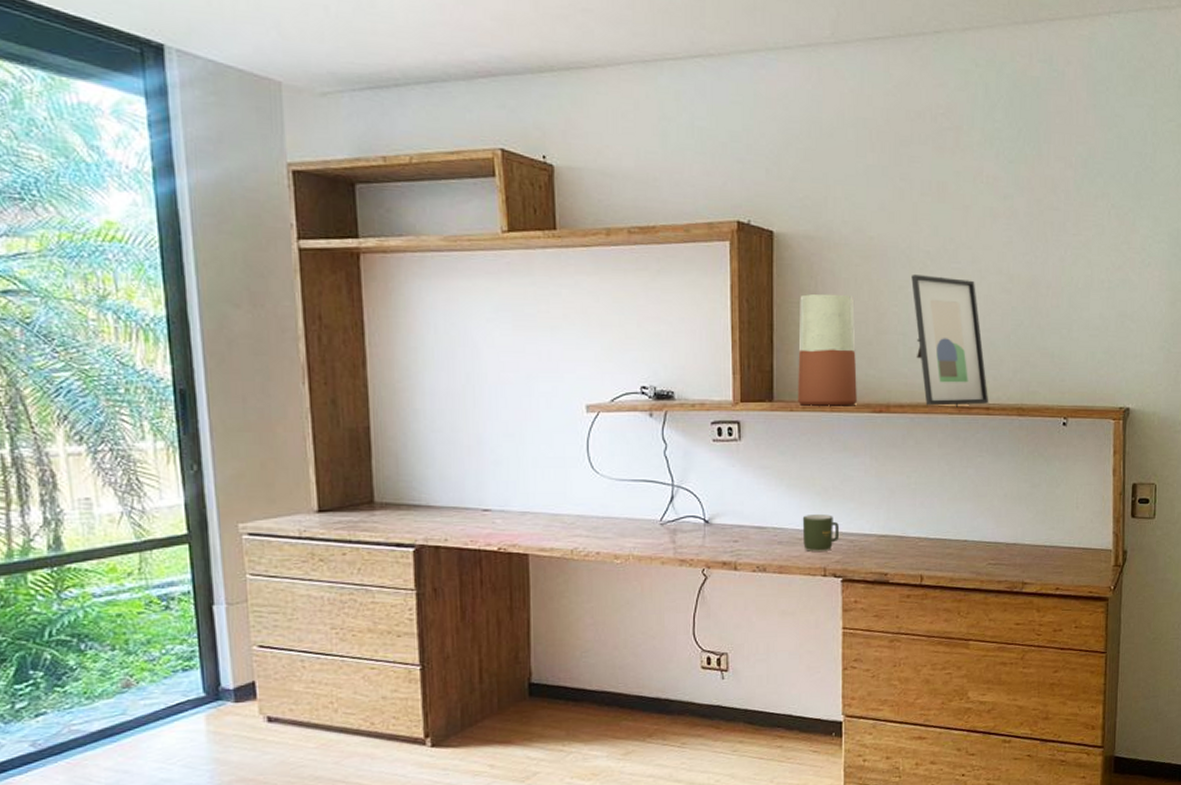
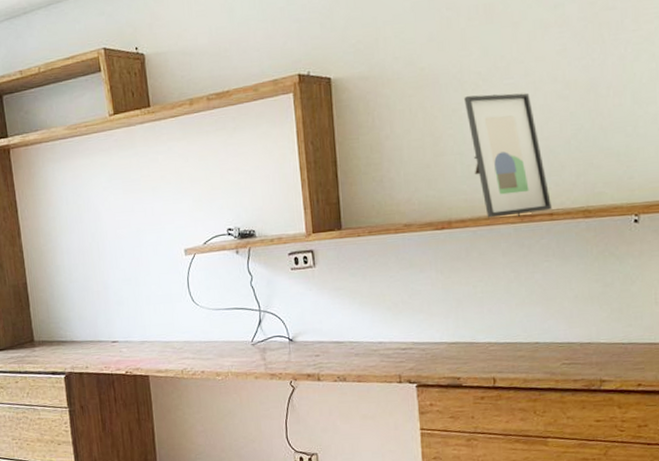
vase: present [798,293,857,406] -> none [359,124,419,231]
mug: present [802,514,840,552] -> none [375,326,412,361]

